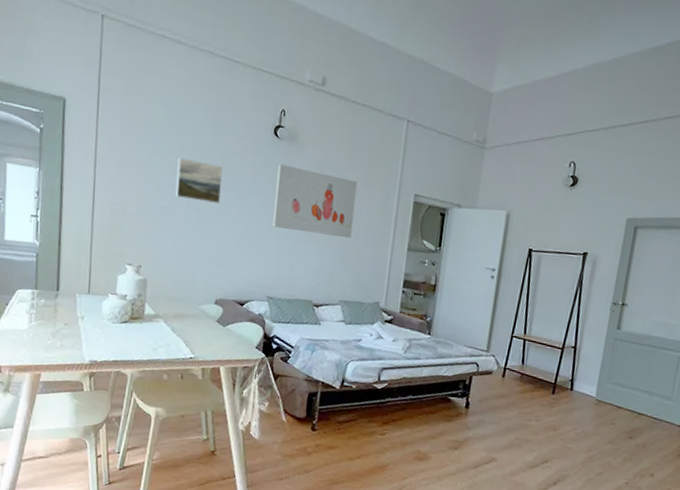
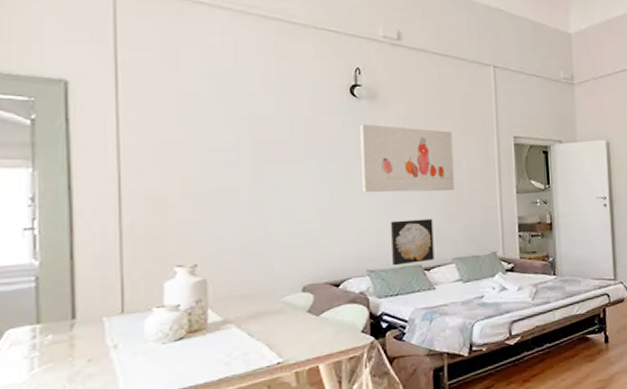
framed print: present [175,157,223,204] -> none [233,132,295,177]
wall art: none [288,257,328,299] -> present [390,218,434,266]

